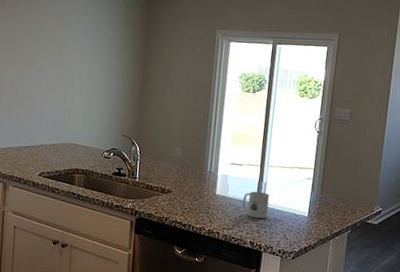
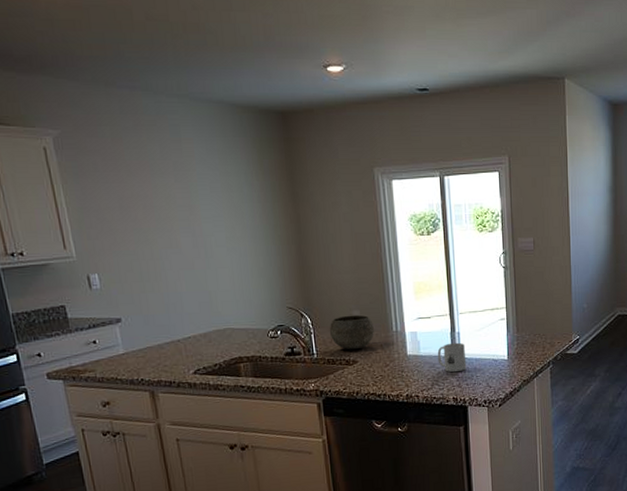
bowl: none [152,150,192,181] -> present [329,314,375,350]

